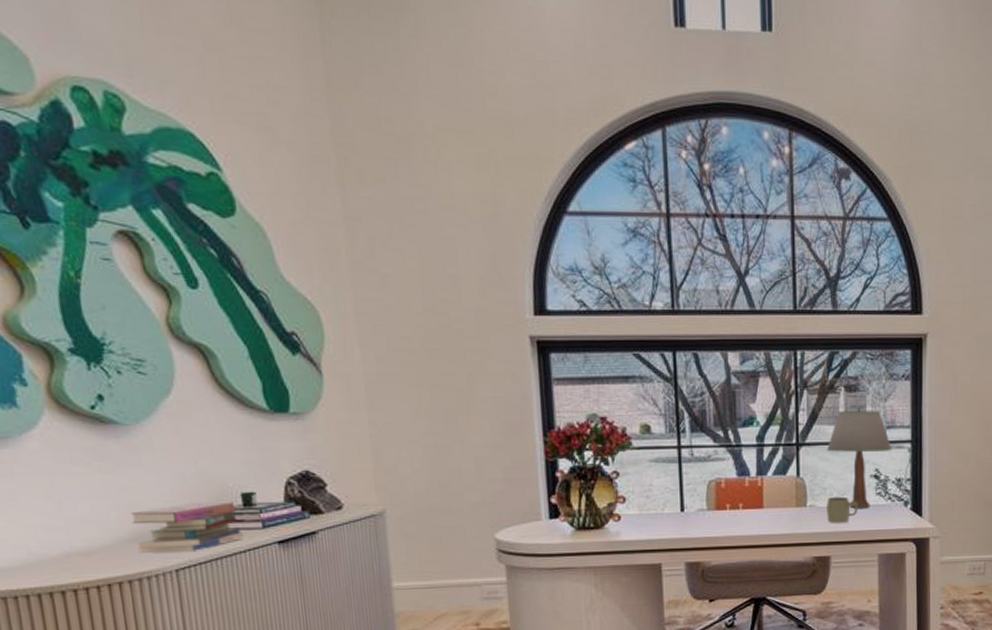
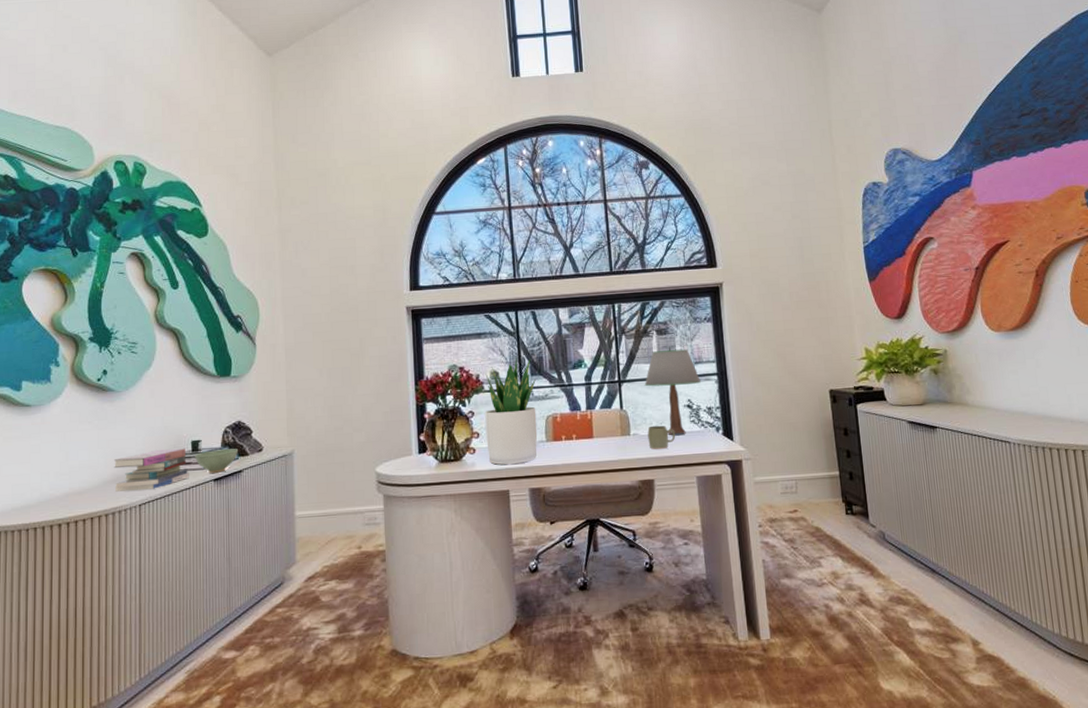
bowl: none [247,505,310,534] -> present [194,449,239,473]
planter: none [633,410,697,536] -> present [485,358,538,465]

